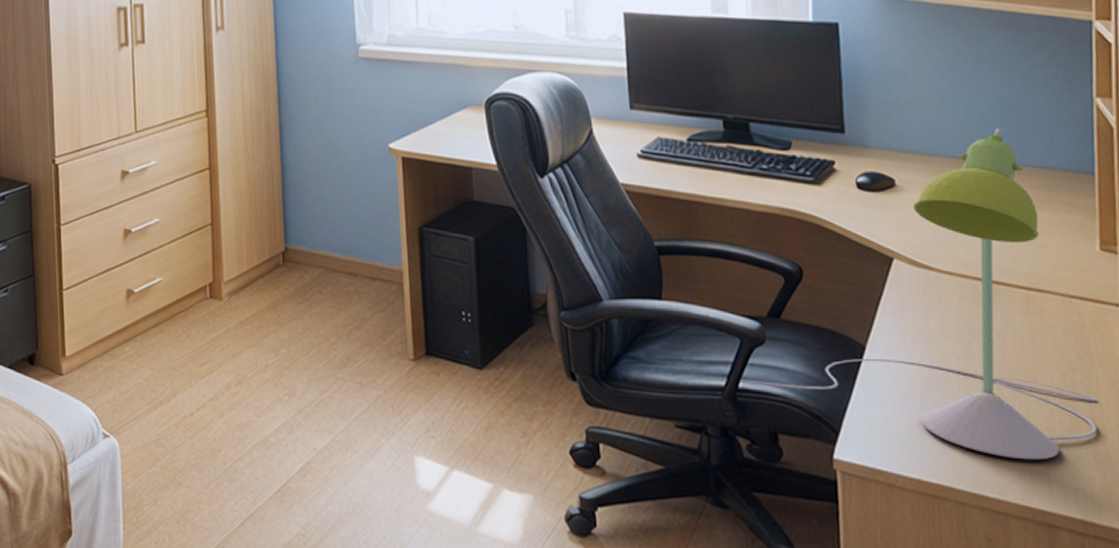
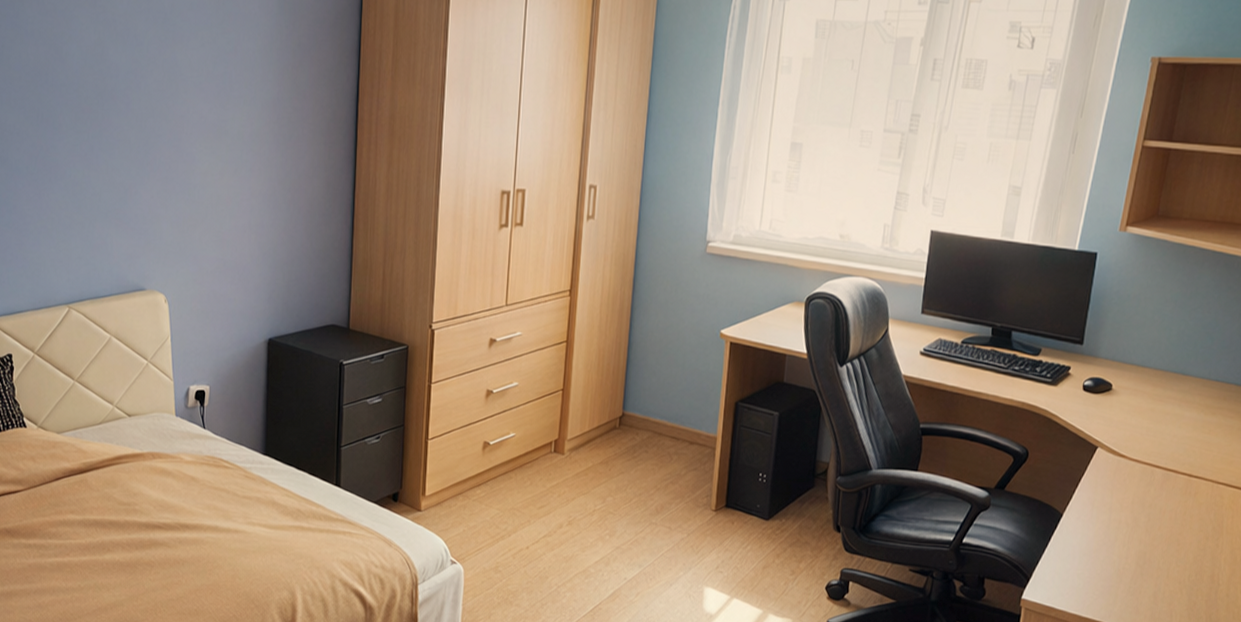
desk lamp: present [741,128,1098,460] -> none [965,348,1218,604]

